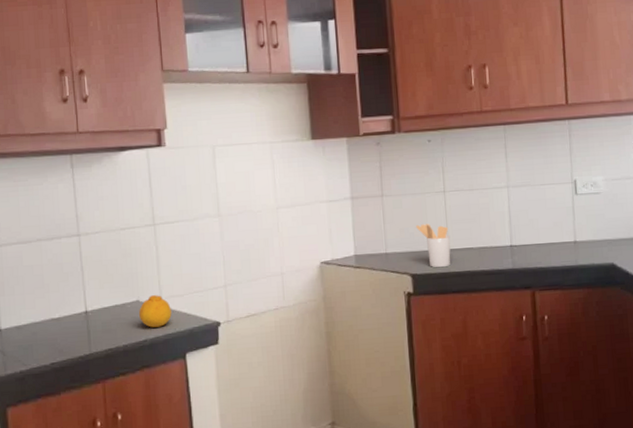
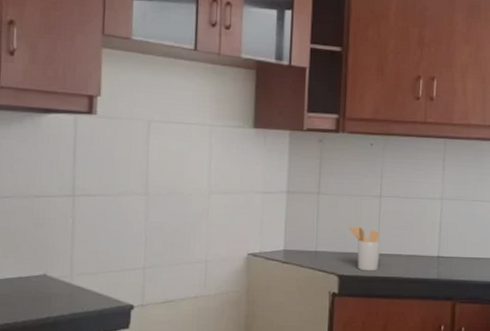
fruit: present [138,295,172,328] -> none [43,270,82,305]

